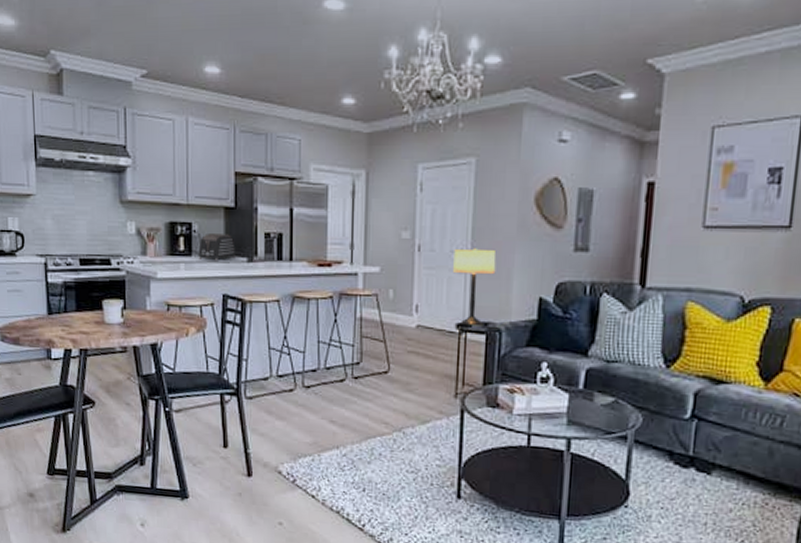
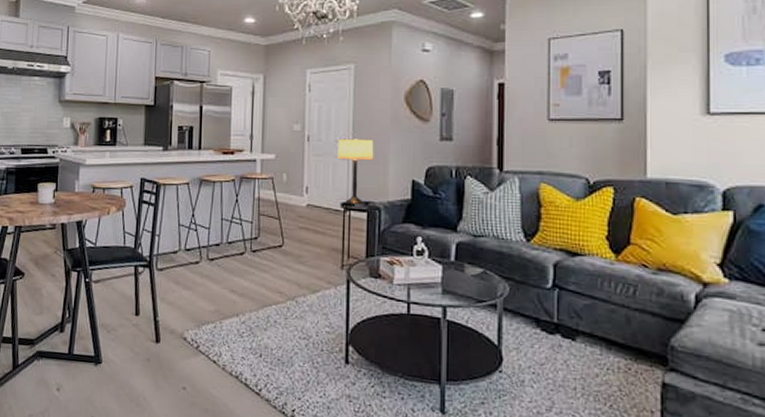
toaster: present [198,234,235,261] -> none [122,127,153,150]

